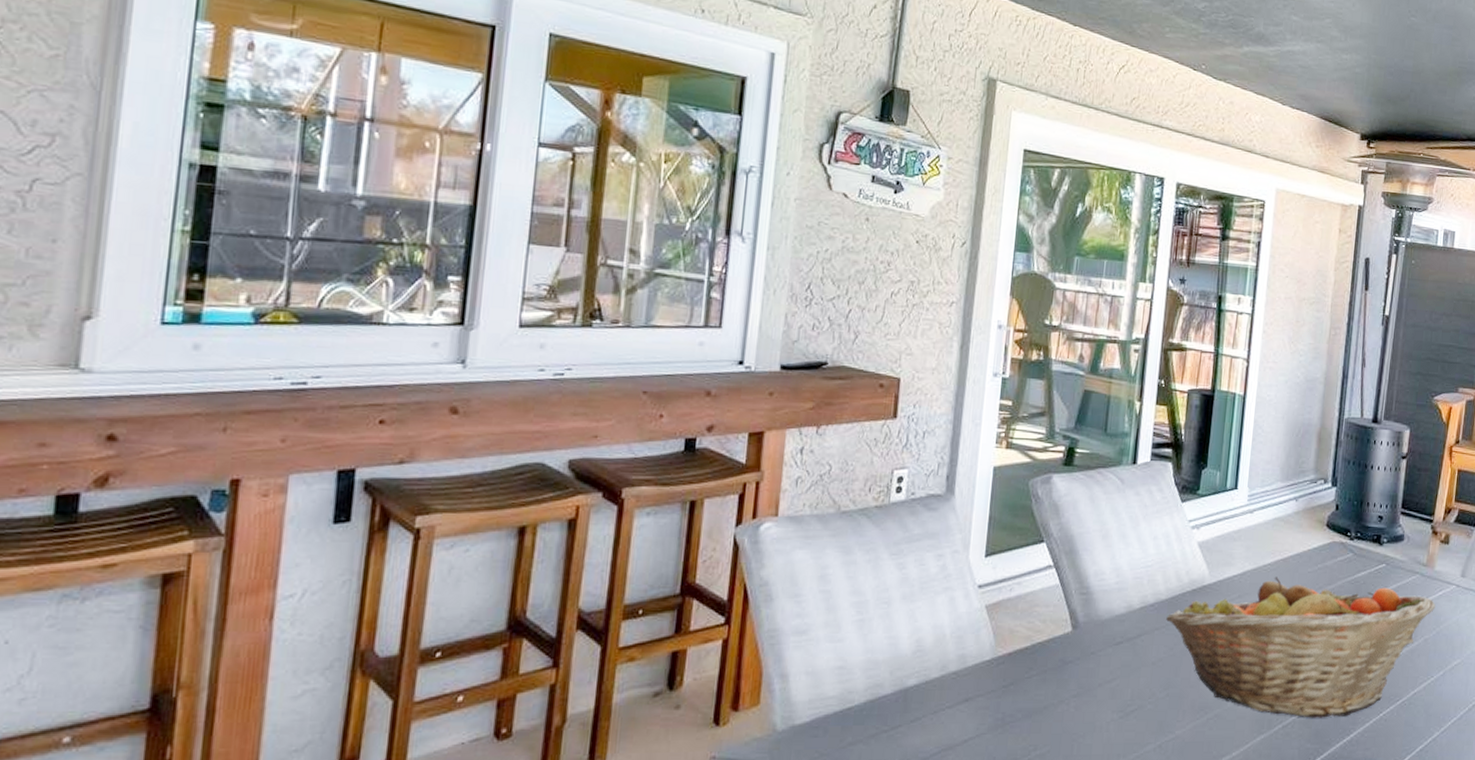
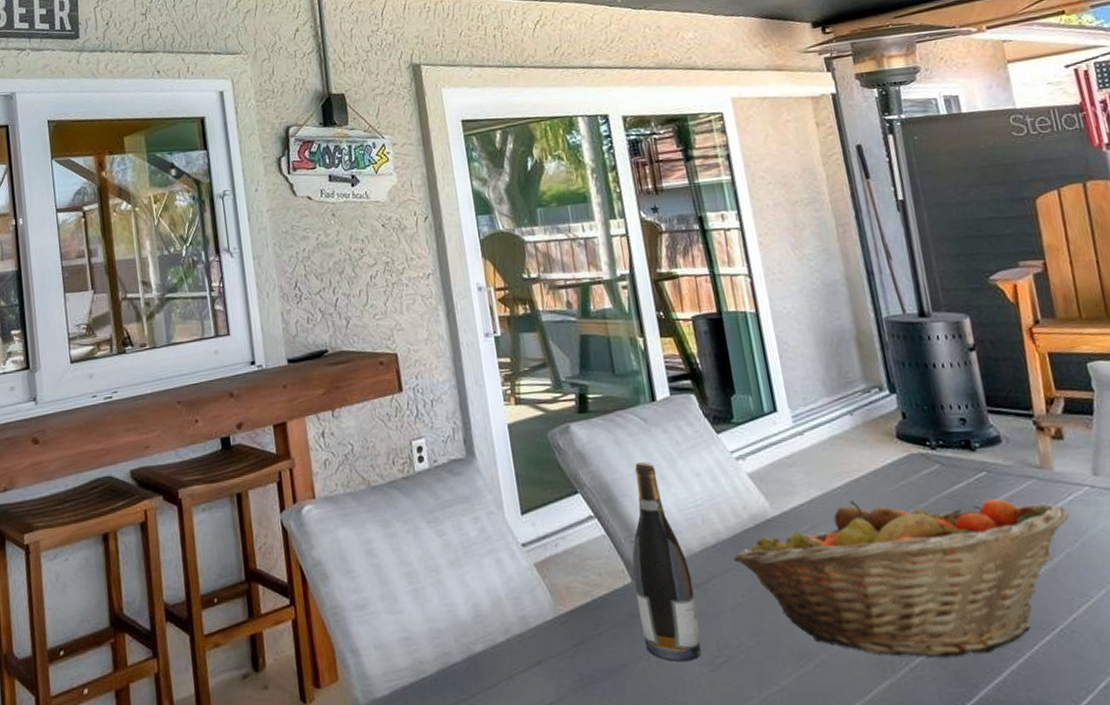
wine bottle: none [1069,520,1126,708] -> present [632,462,701,662]

